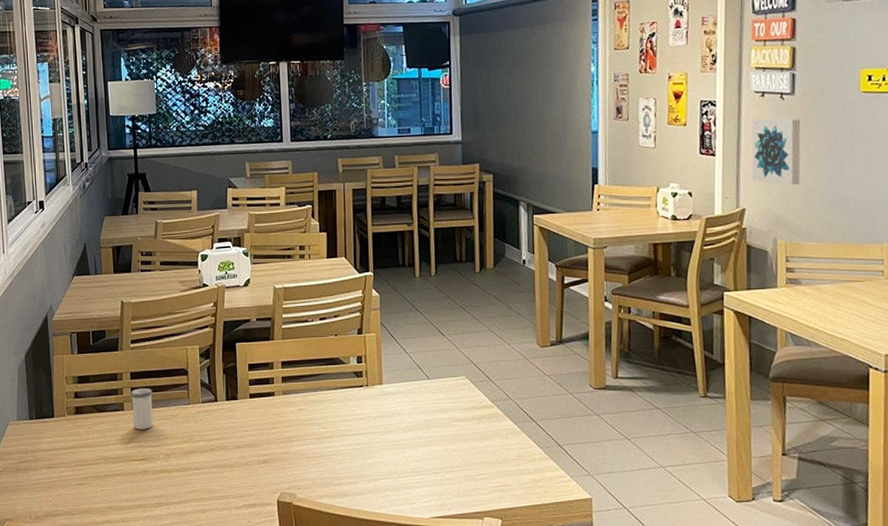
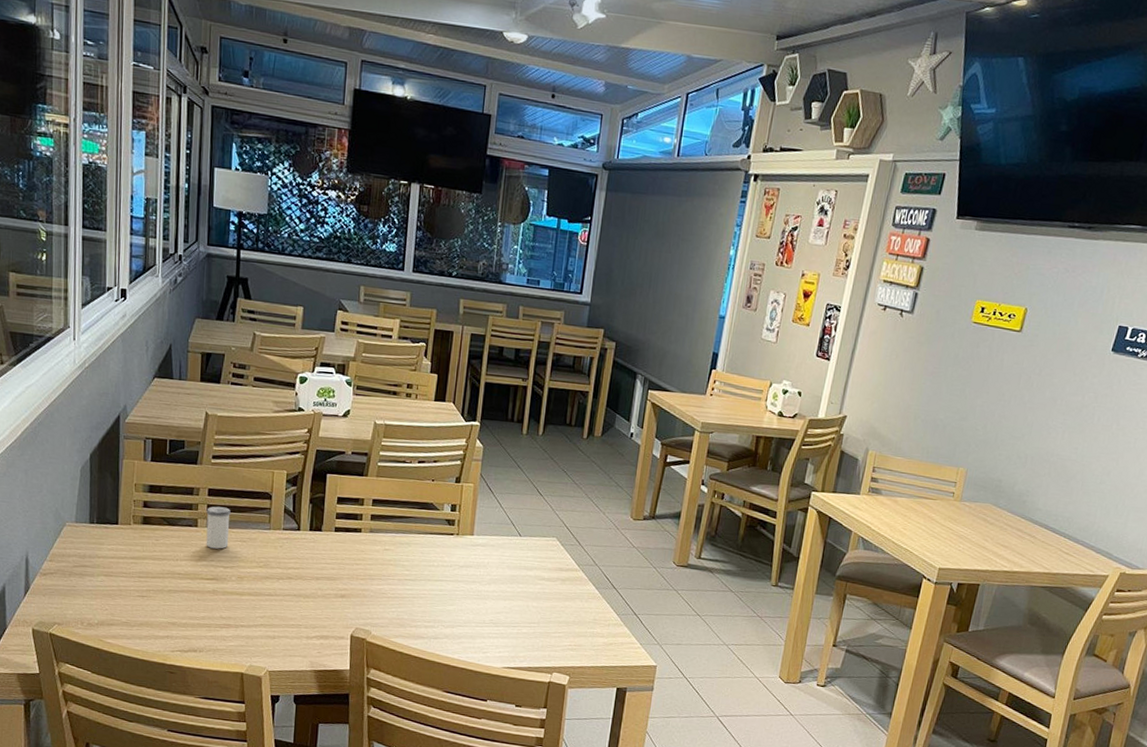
wall art: present [752,118,801,186] -> none [859,331,913,402]

